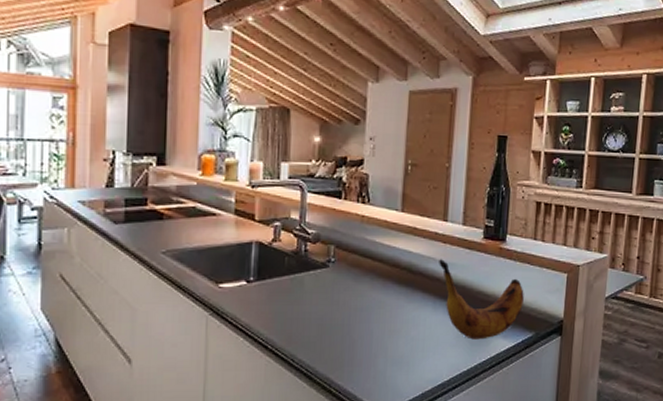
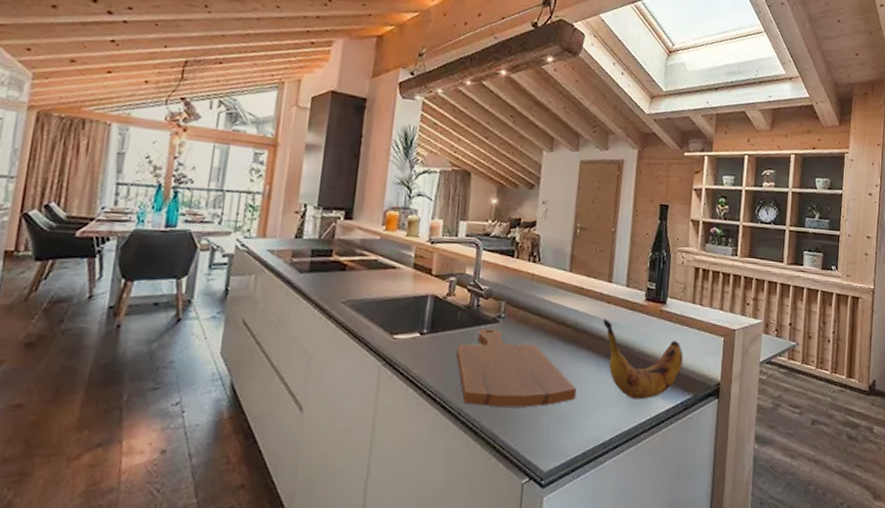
cutting board: none [286,274,413,352] -> present [456,329,577,407]

